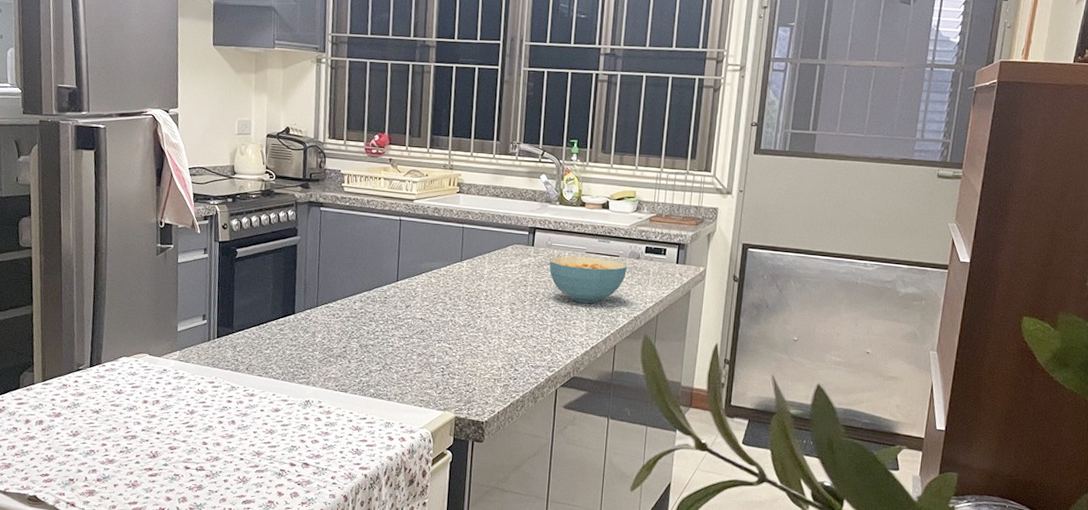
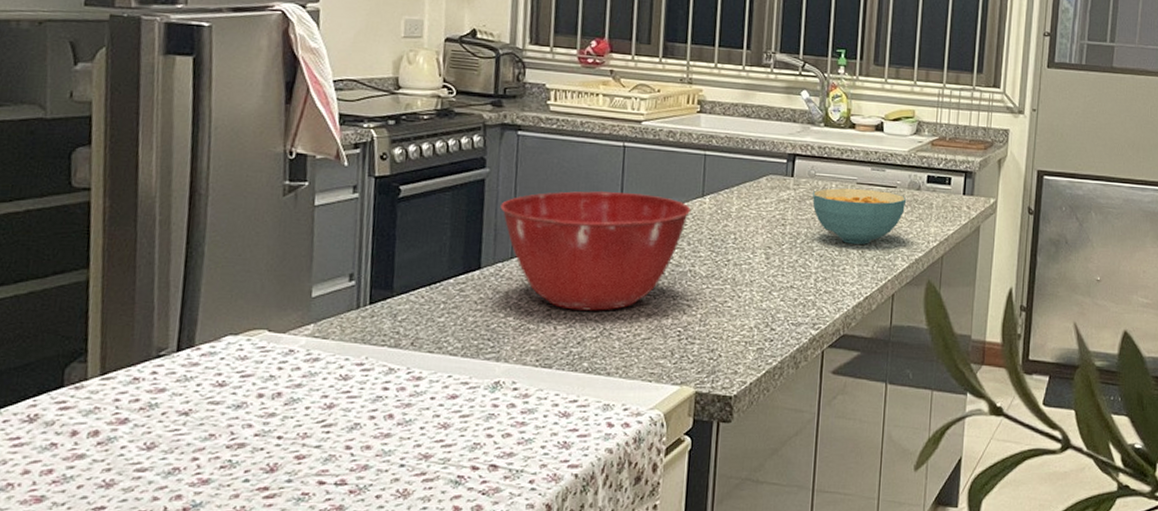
mixing bowl: none [308,255,452,350] -> present [500,191,692,311]

